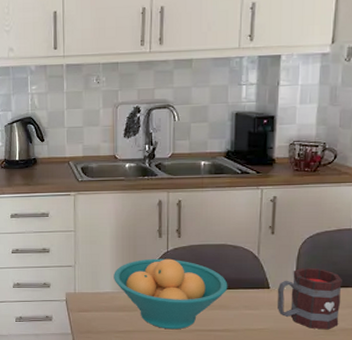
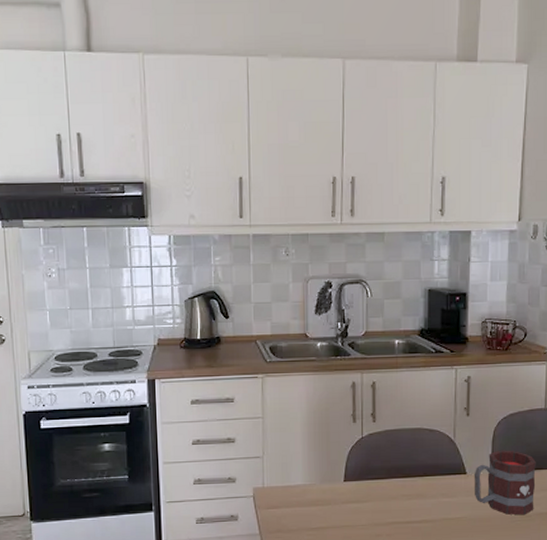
fruit bowl: present [114,258,228,330] -> none [305,445,425,524]

